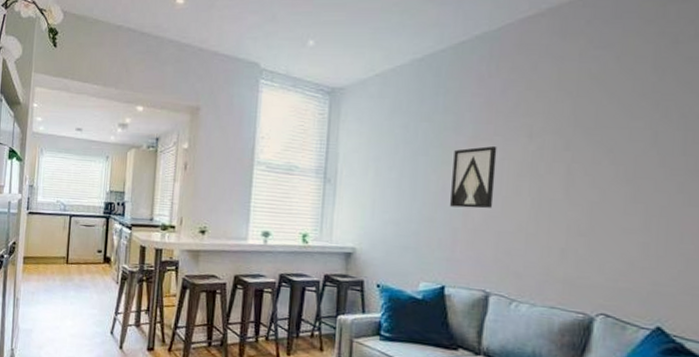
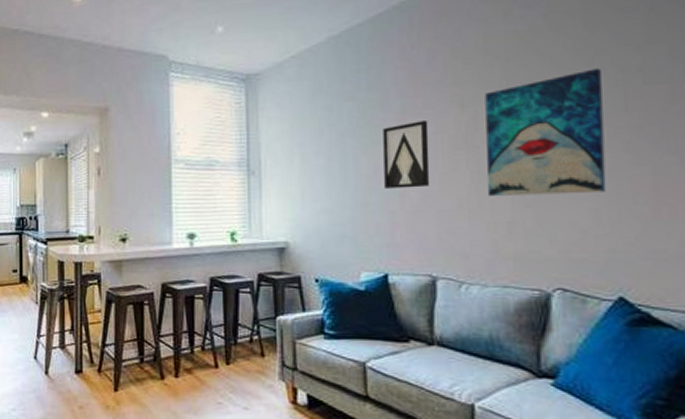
wall art: none [545,112,665,229] -> present [485,68,607,196]

